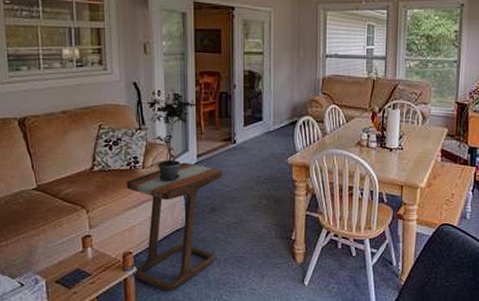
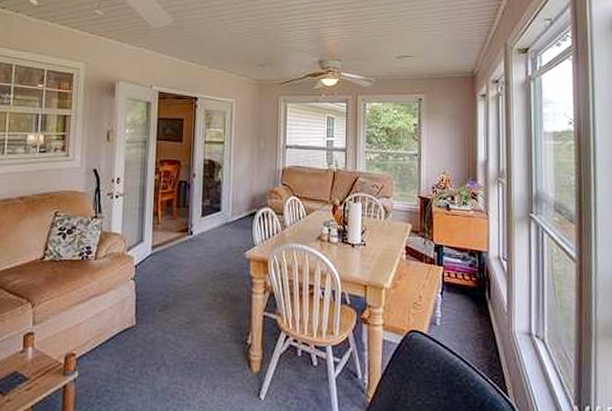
side table: present [126,162,223,292] -> none [75,253,178,402]
potted plant: present [148,88,200,182] -> none [106,176,158,275]

